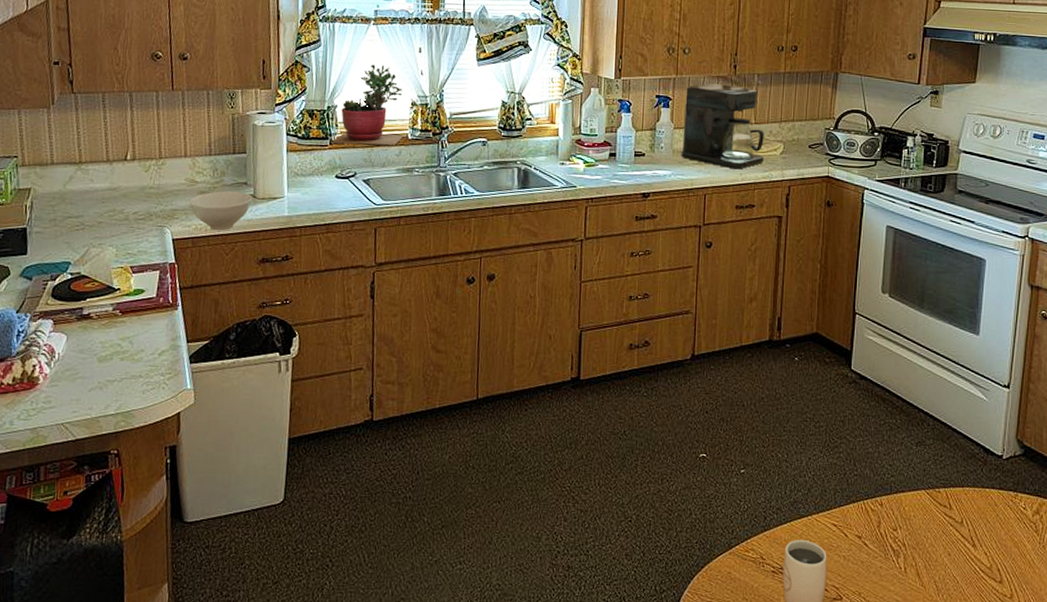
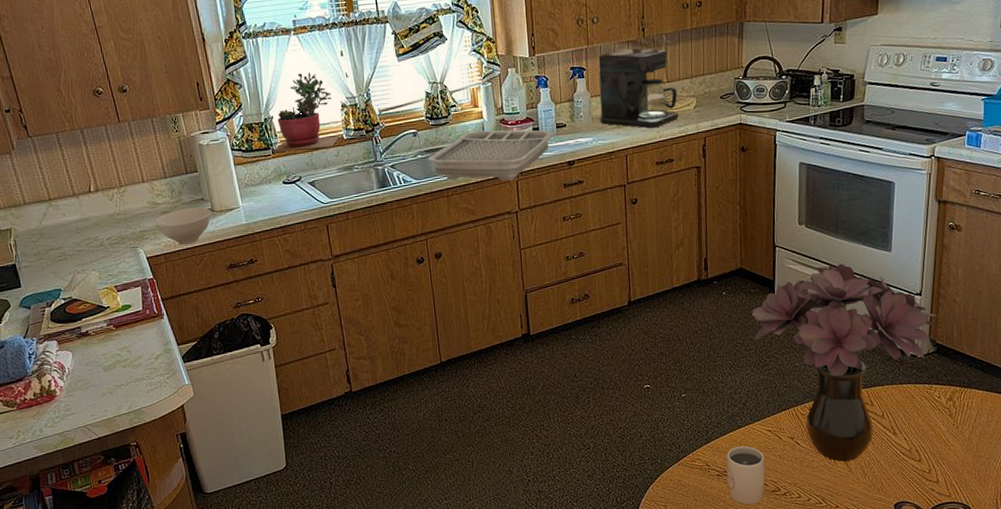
dish rack: none [494,148,632,206] -> present [428,130,554,181]
flower arrangement: none [824,341,1025,573] -> present [751,264,936,462]

